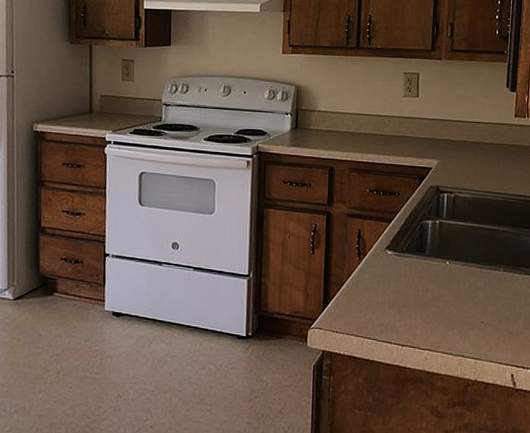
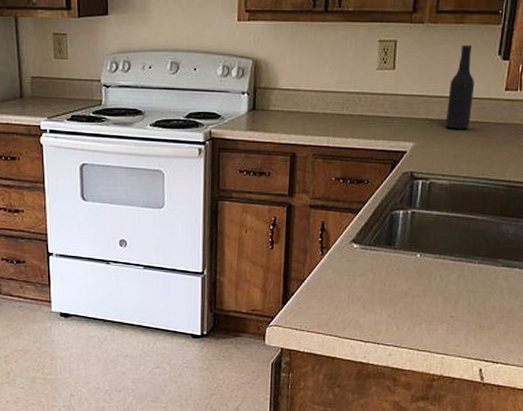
bottle: none [464,78,489,150] -> present [445,44,475,129]

